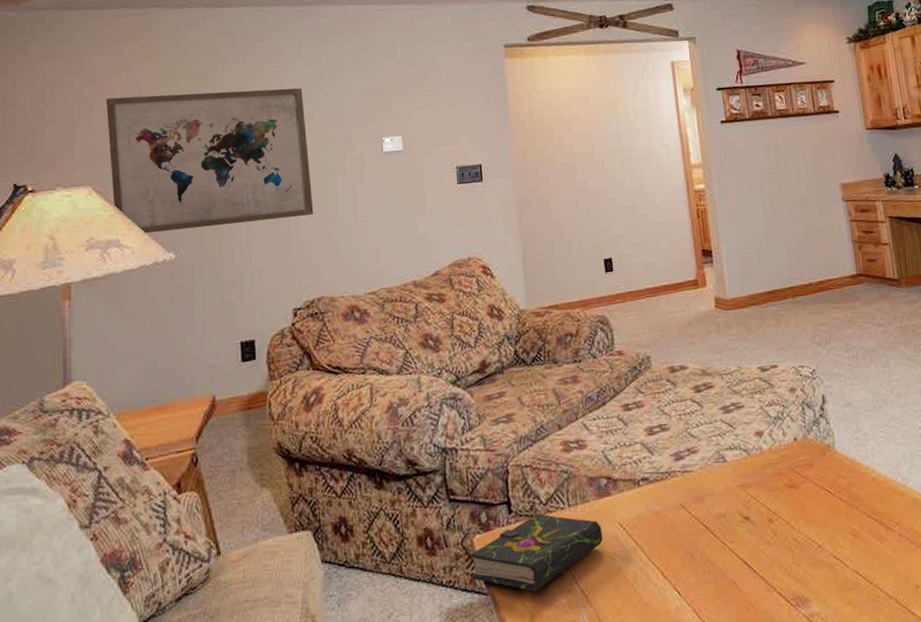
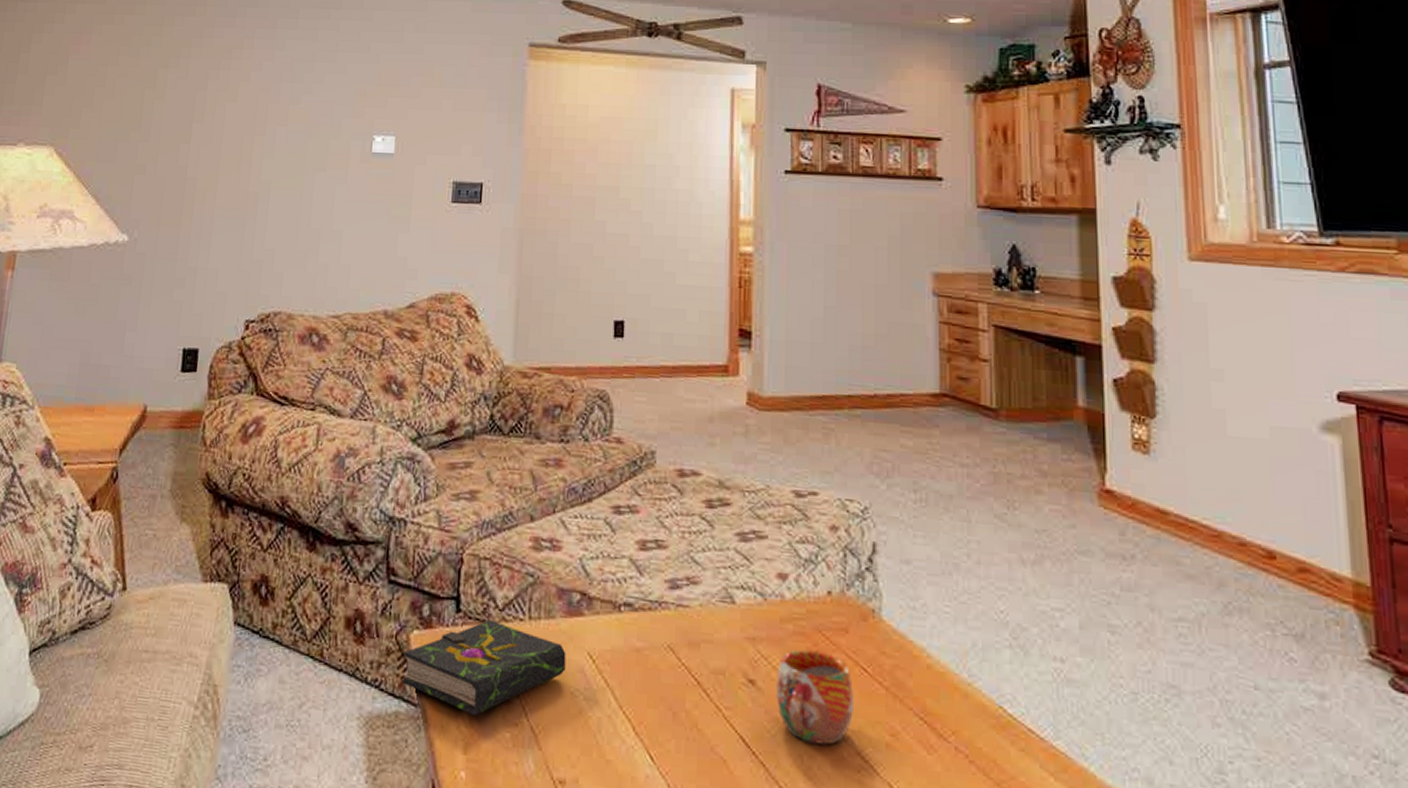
wall art: present [106,88,314,234] -> none [73,51,292,215]
mug: none [764,484,824,555] -> present [776,649,853,745]

